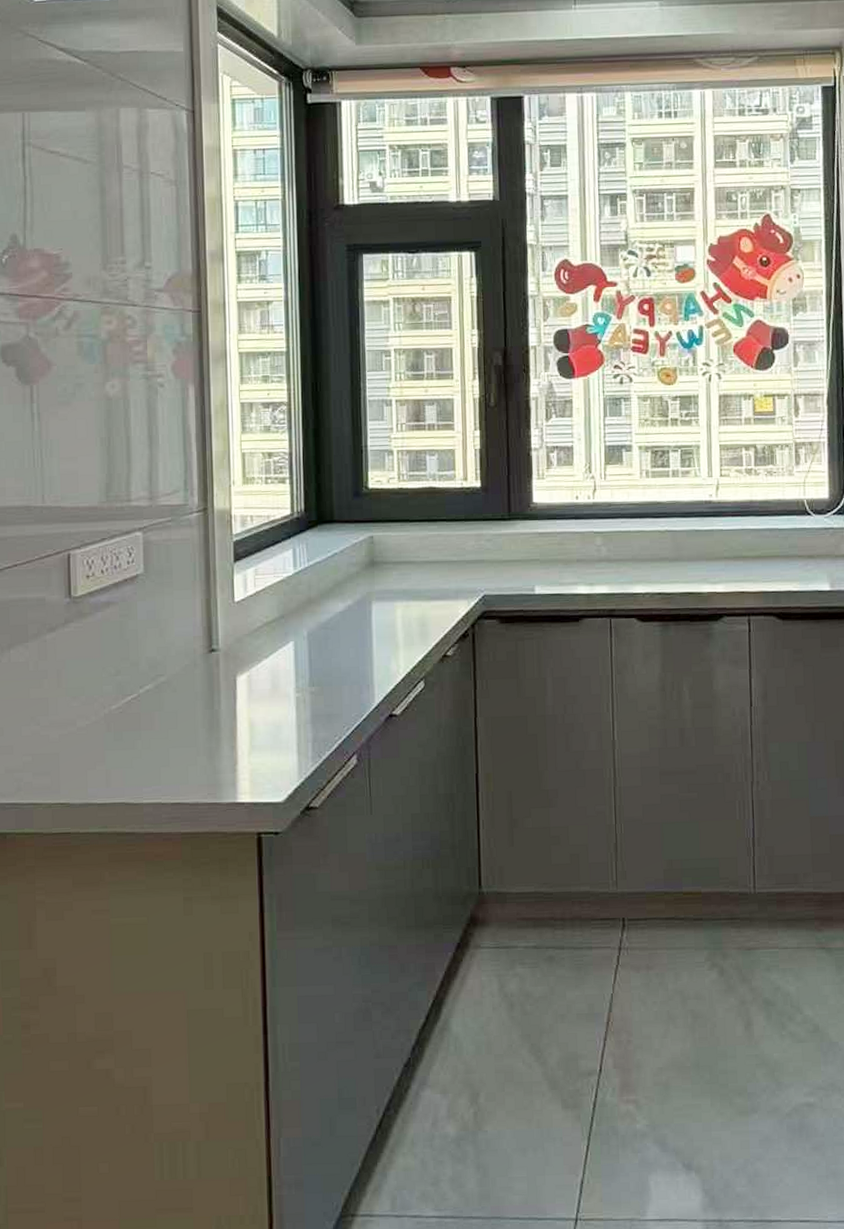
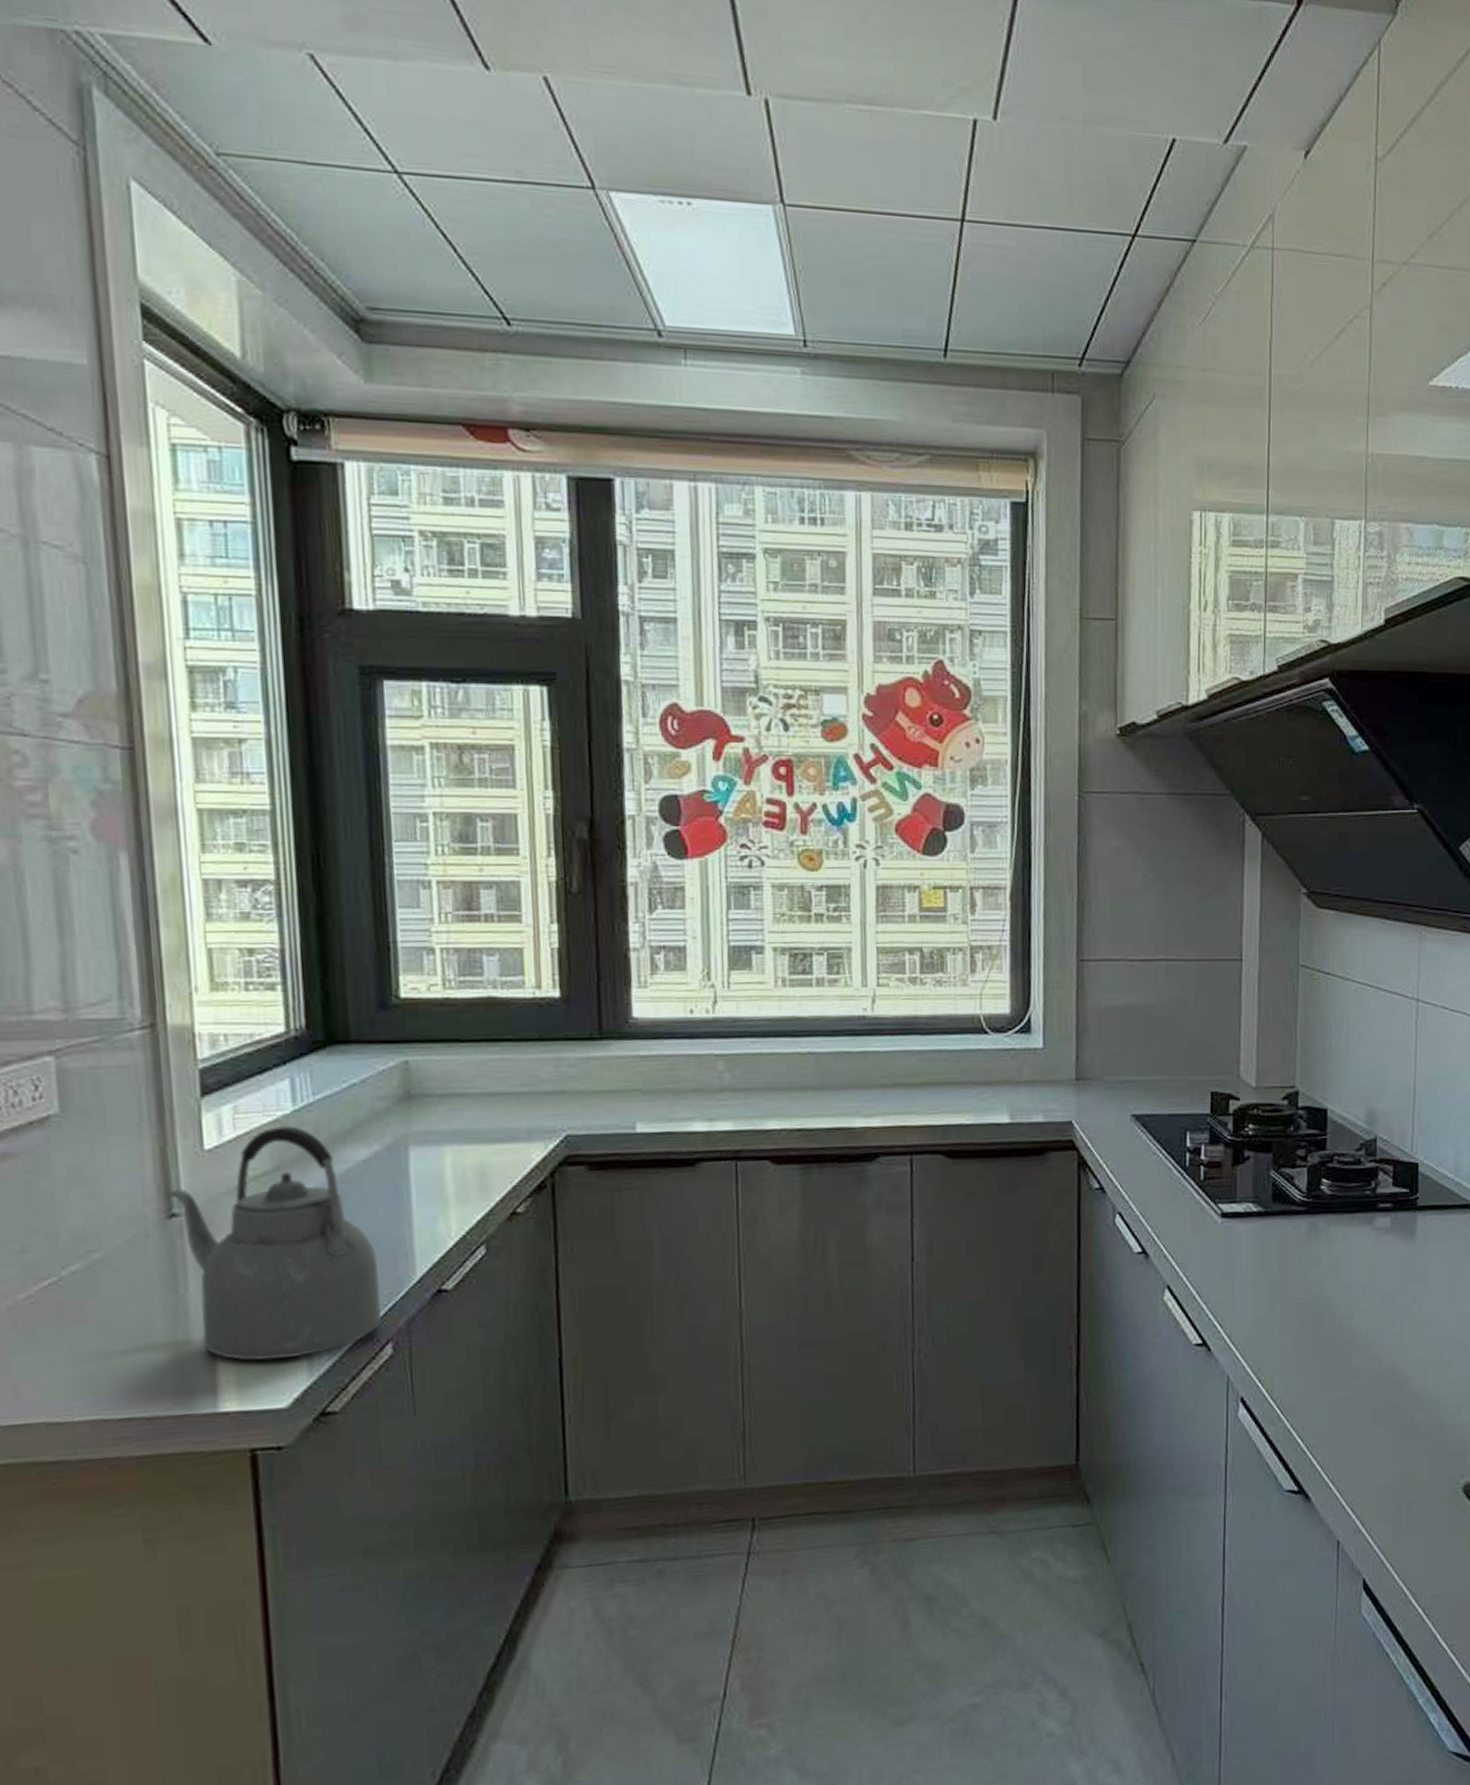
kettle: none [207,584,350,764] -> present [163,1125,383,1362]

